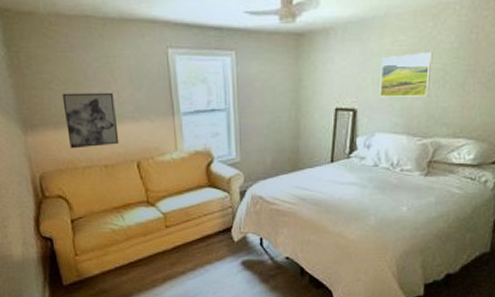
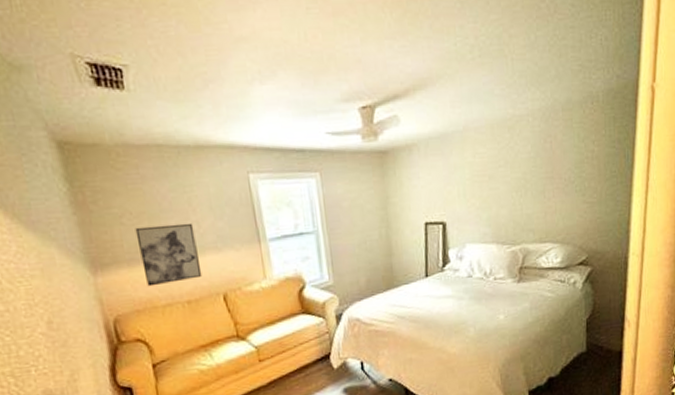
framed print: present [379,52,433,97] -> none [465,162,513,209]

